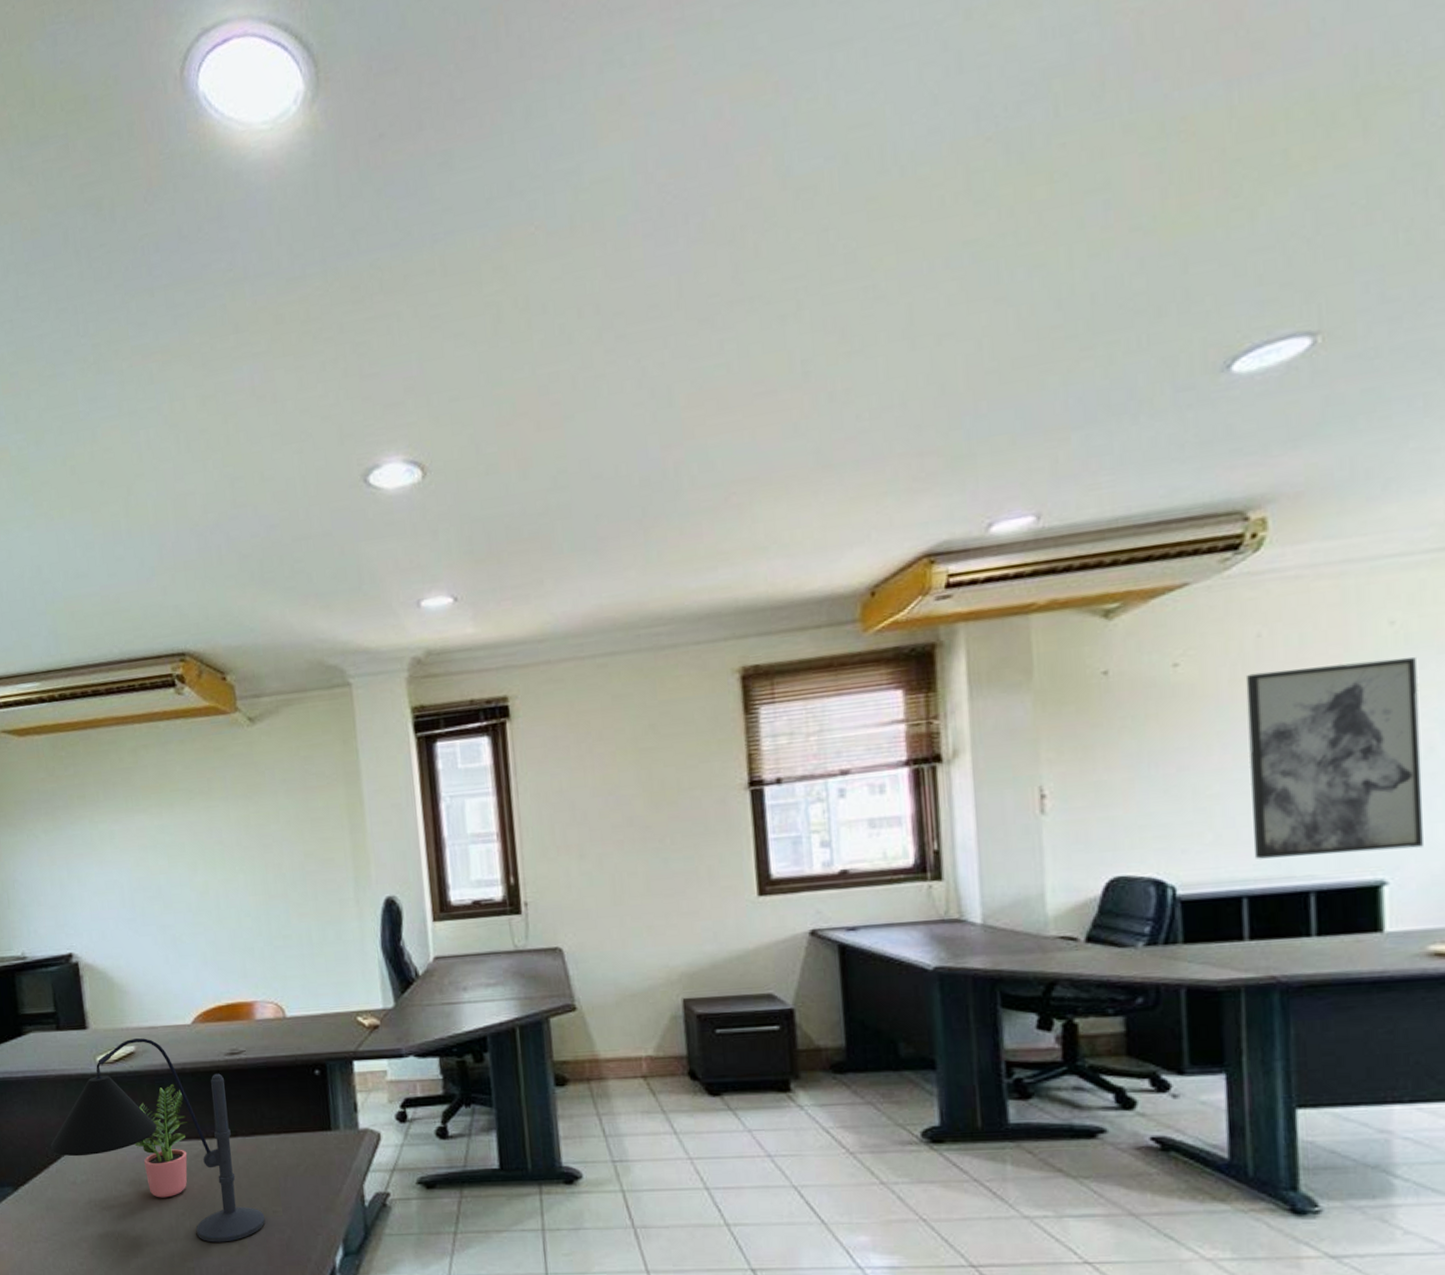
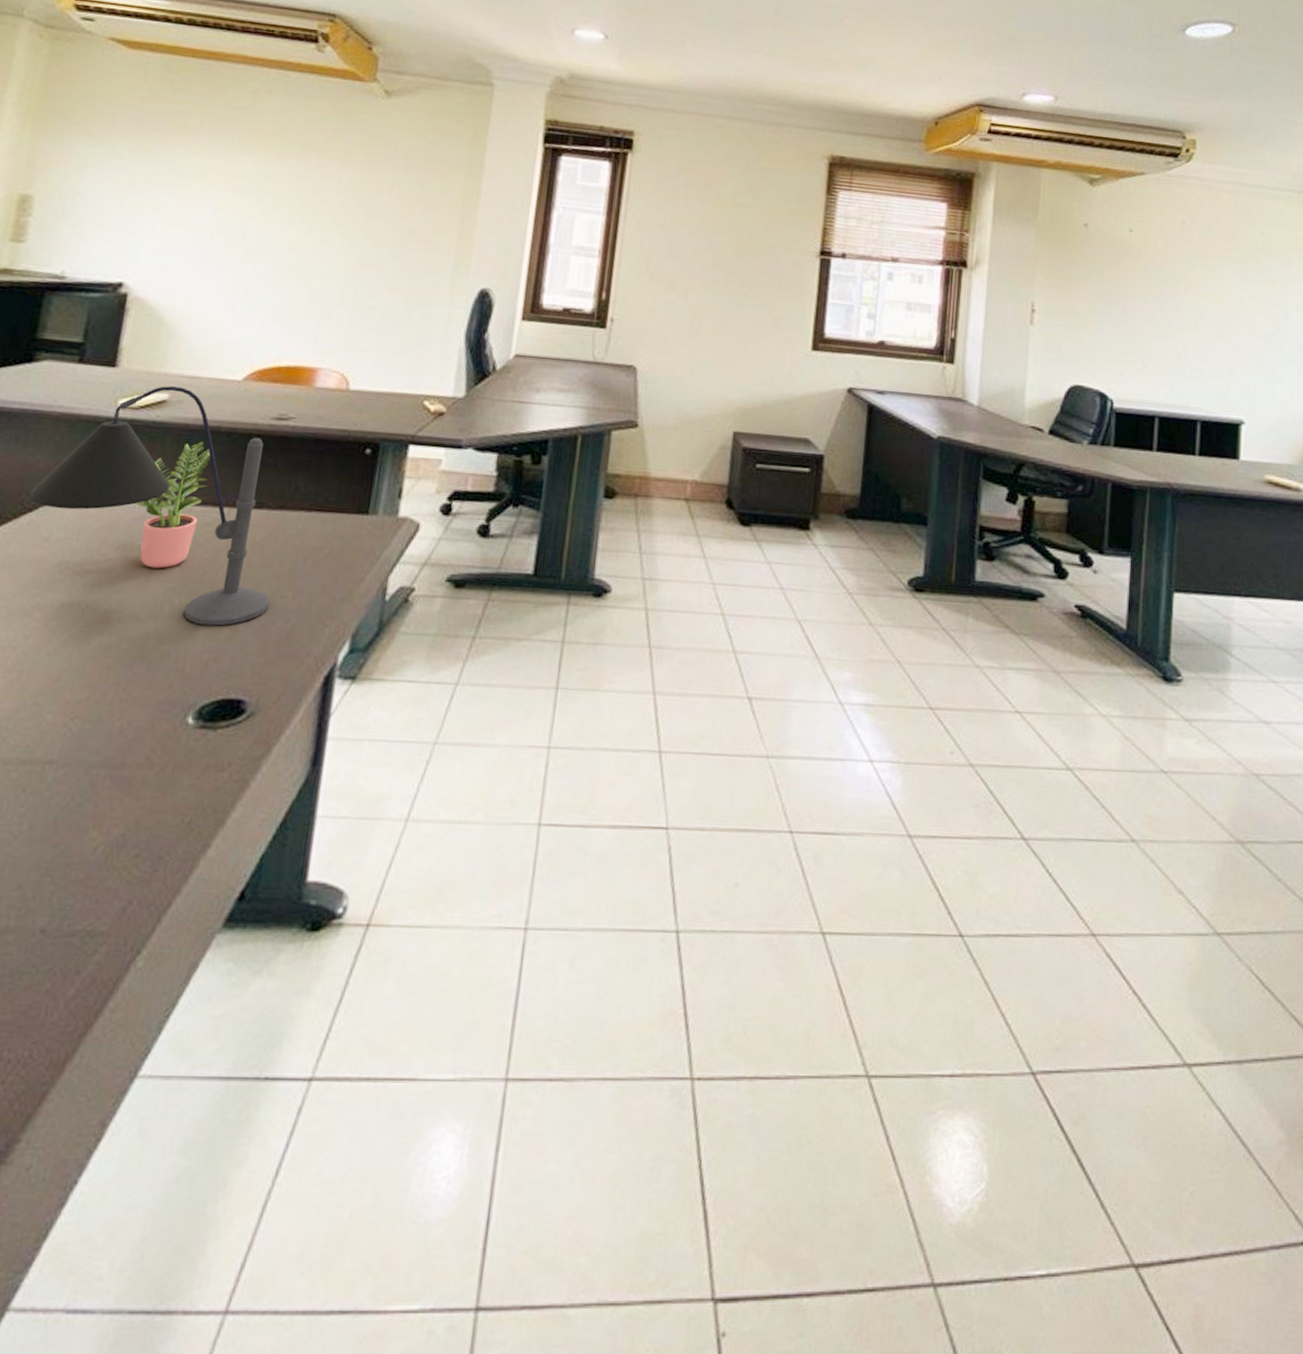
wall art: present [1245,657,1423,859] -> none [1165,249,1273,400]

